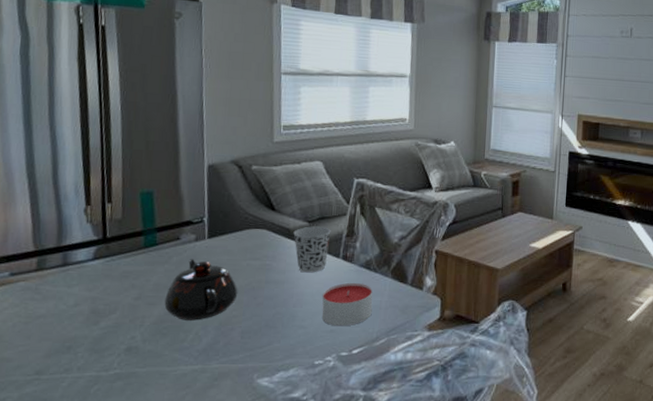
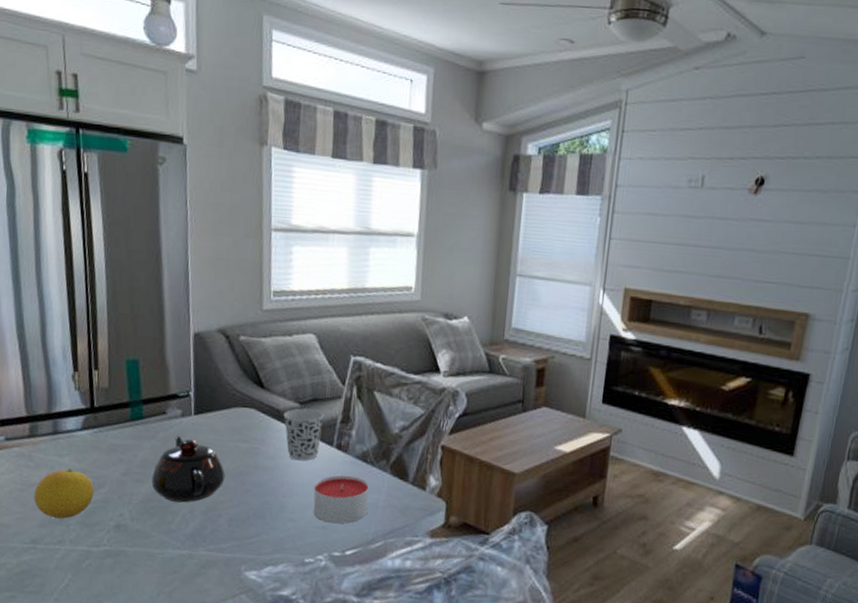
fruit: none [39,298,105,347] -> present [34,468,95,519]

